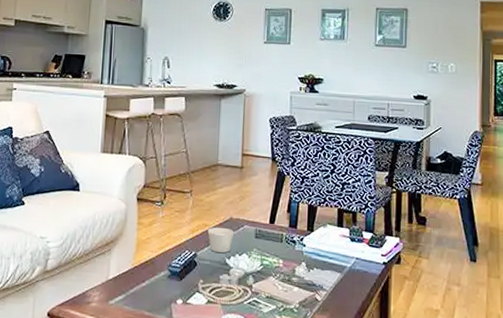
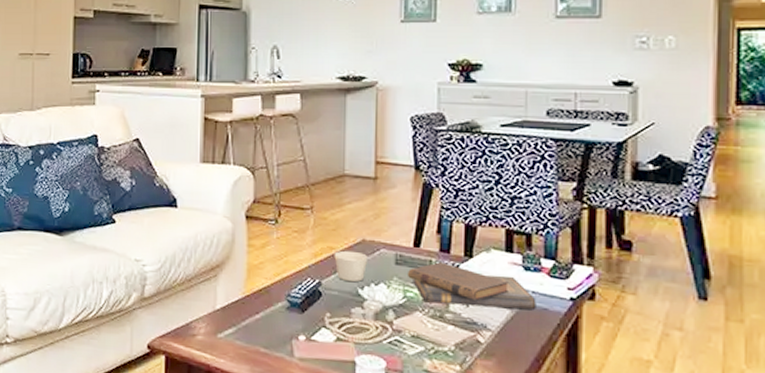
diary: none [265,235,359,272] -> present [408,262,536,309]

